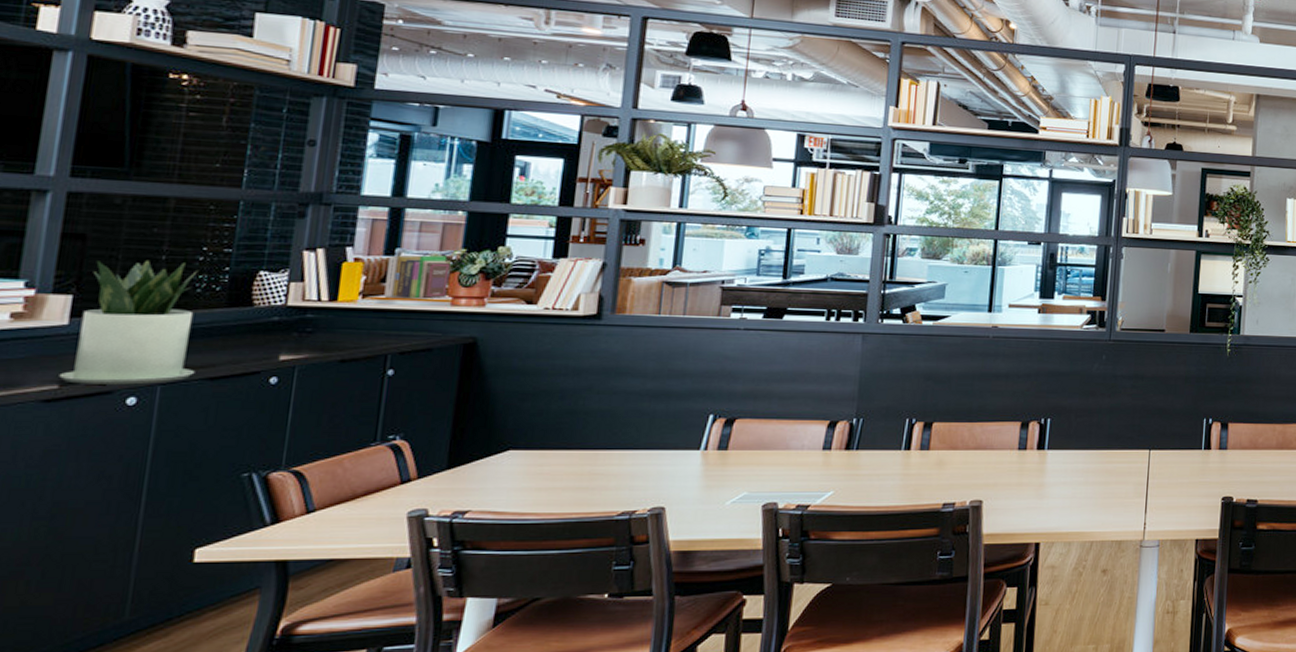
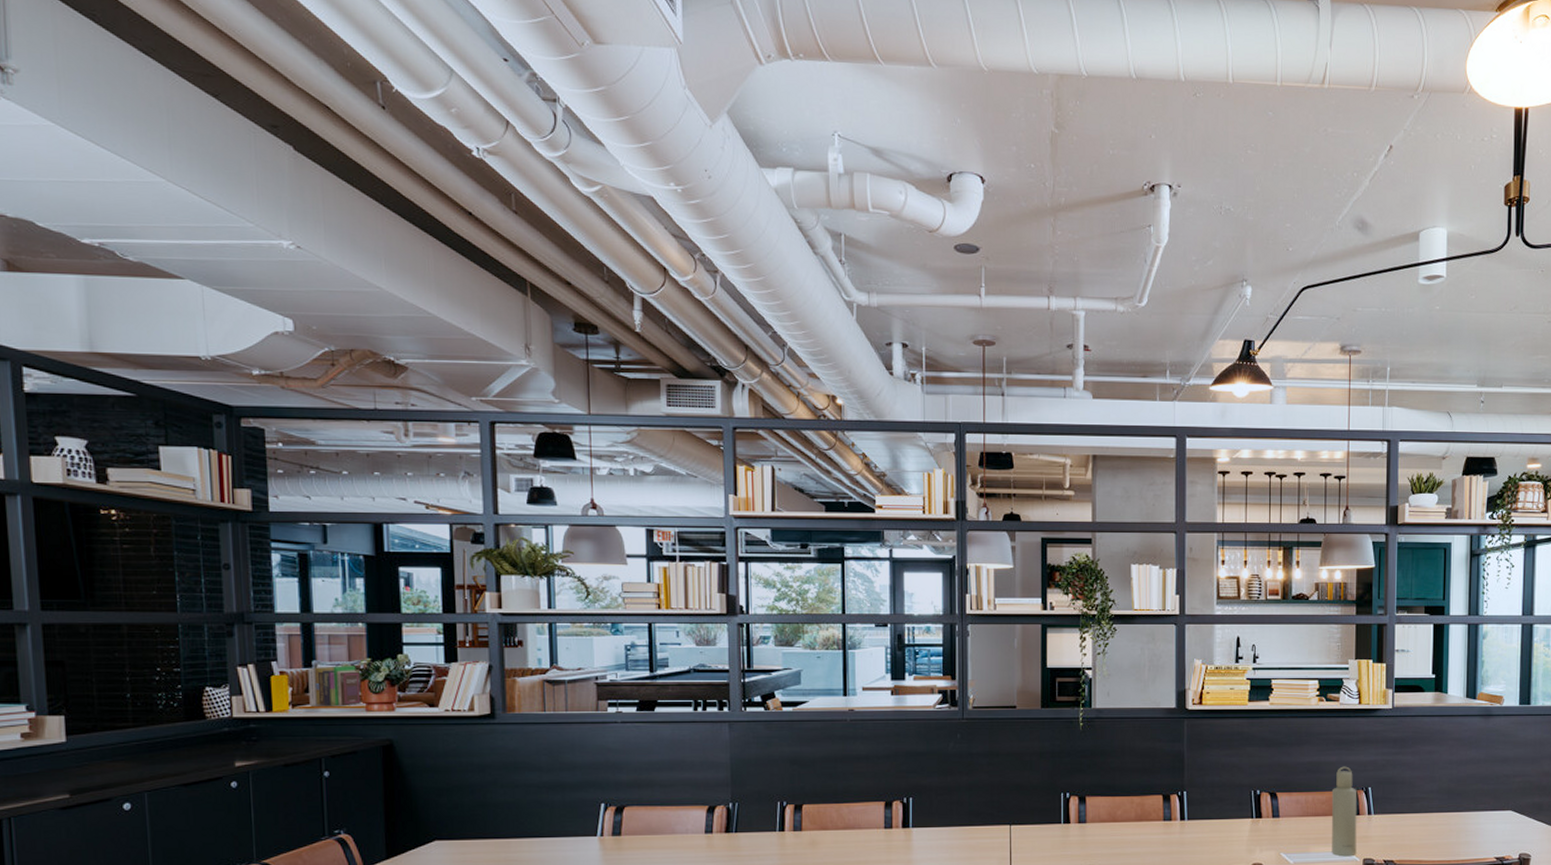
planter: present [59,260,198,385] -> none [68,681,172,793]

